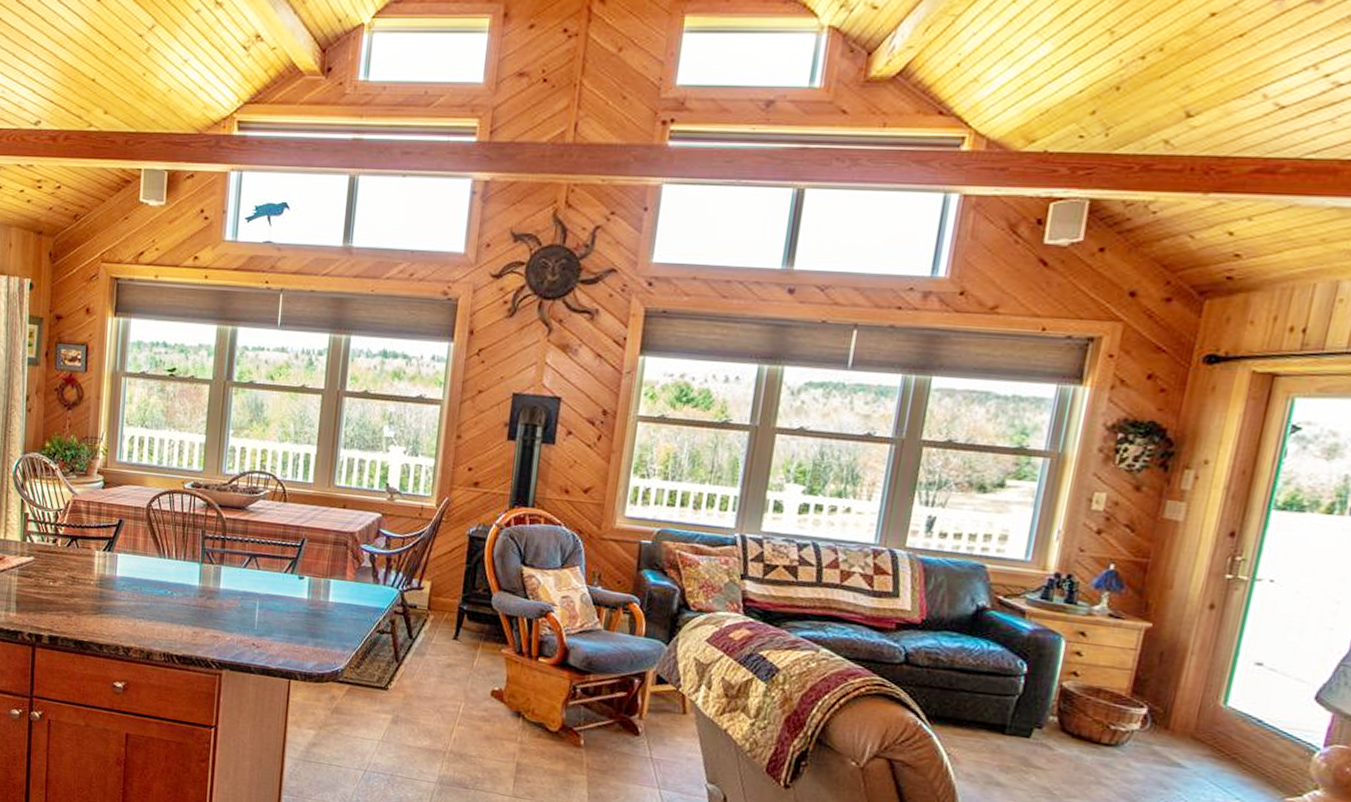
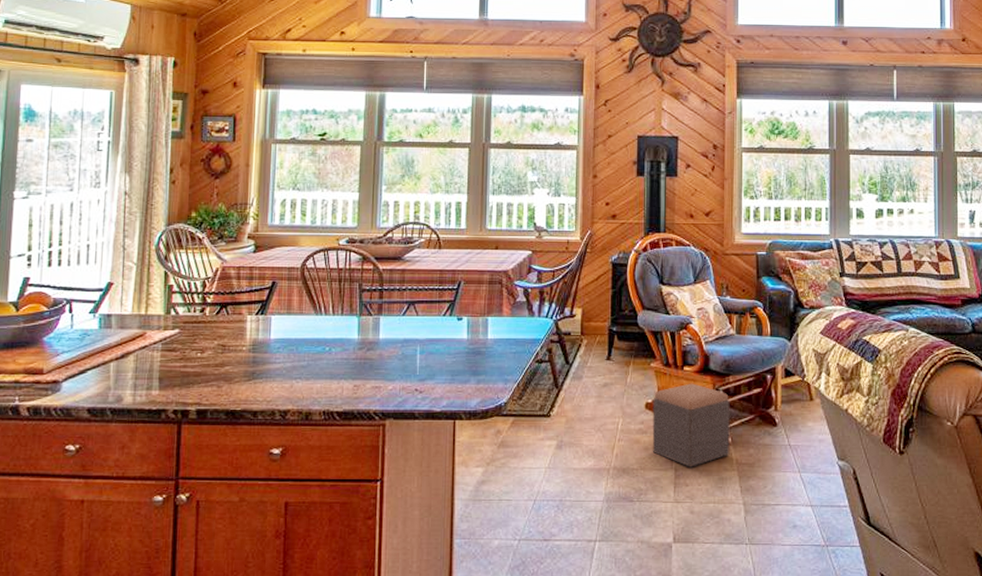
footstool: none [493,676,588,765] -> present [652,383,730,467]

